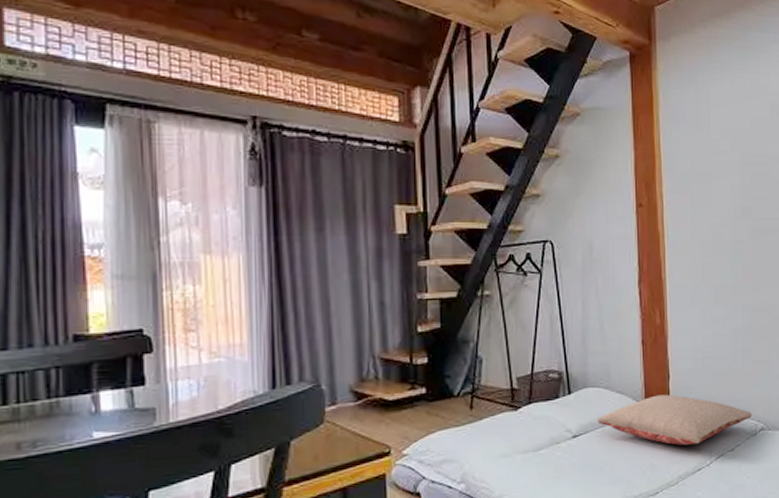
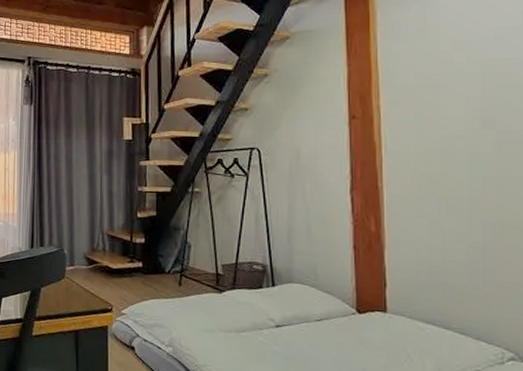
pillow: present [597,394,752,446] -> none [302,301,496,359]

